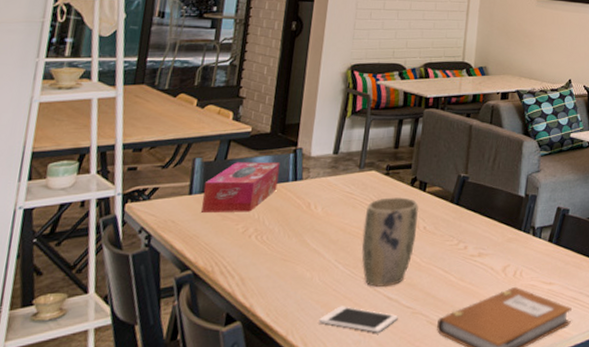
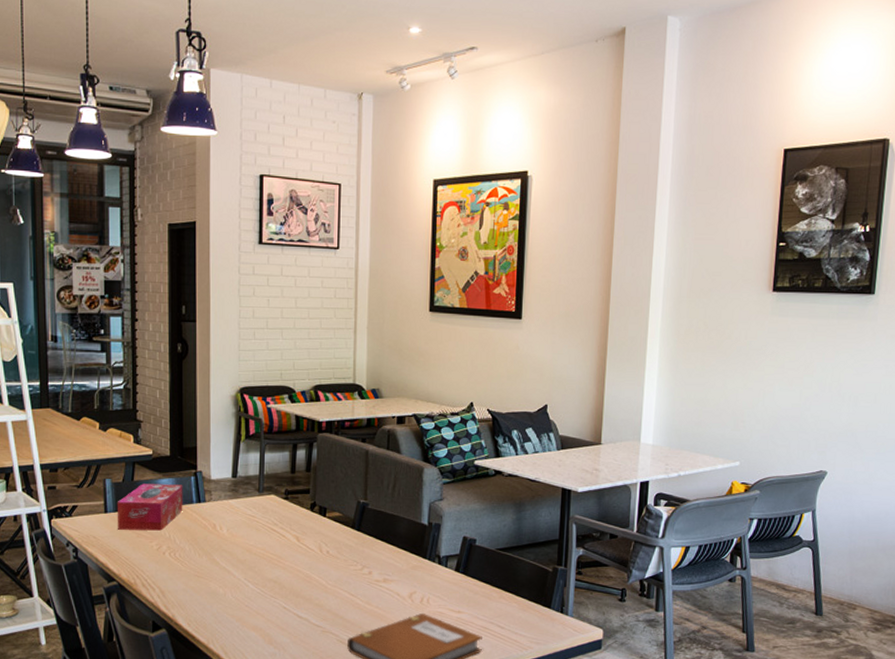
cell phone: present [319,306,398,333] -> none [236,621,309,647]
plant pot: present [361,197,419,287] -> none [268,521,320,606]

